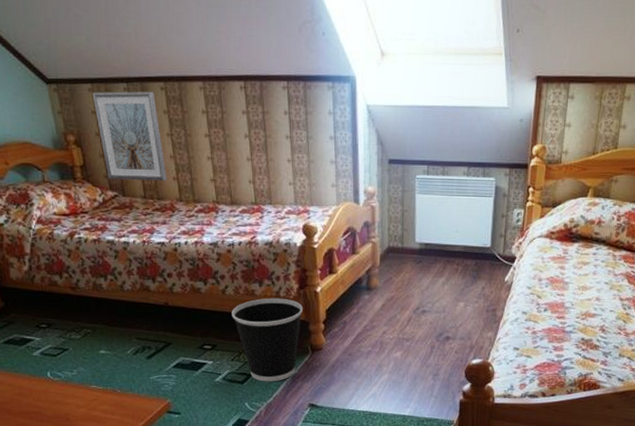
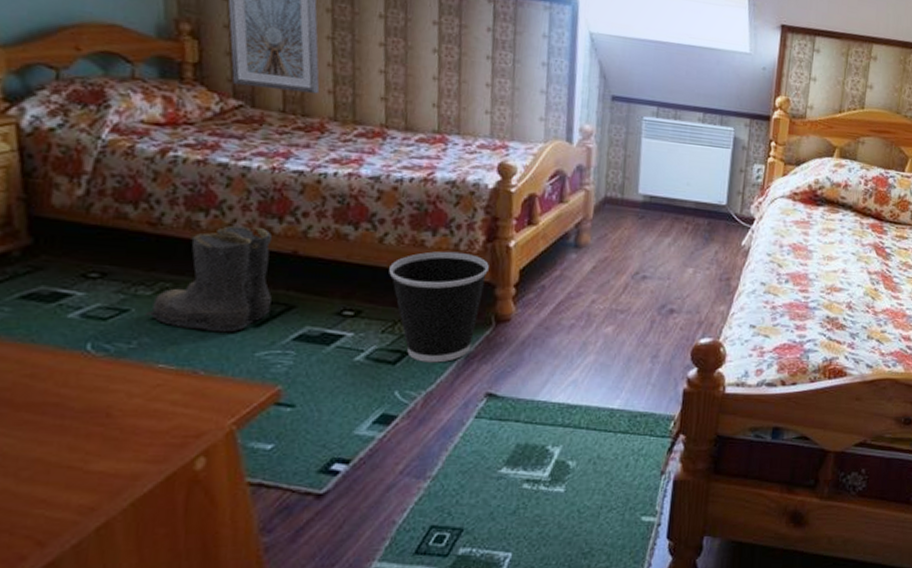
boots: none [79,287,156,363] -> present [146,226,273,333]

